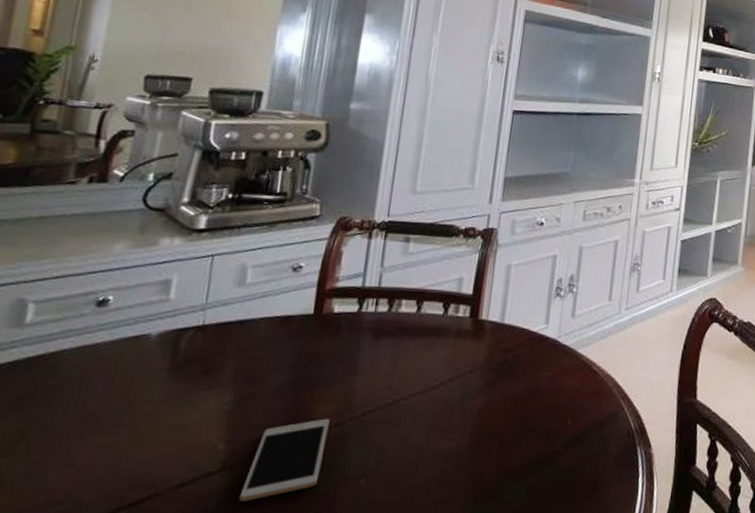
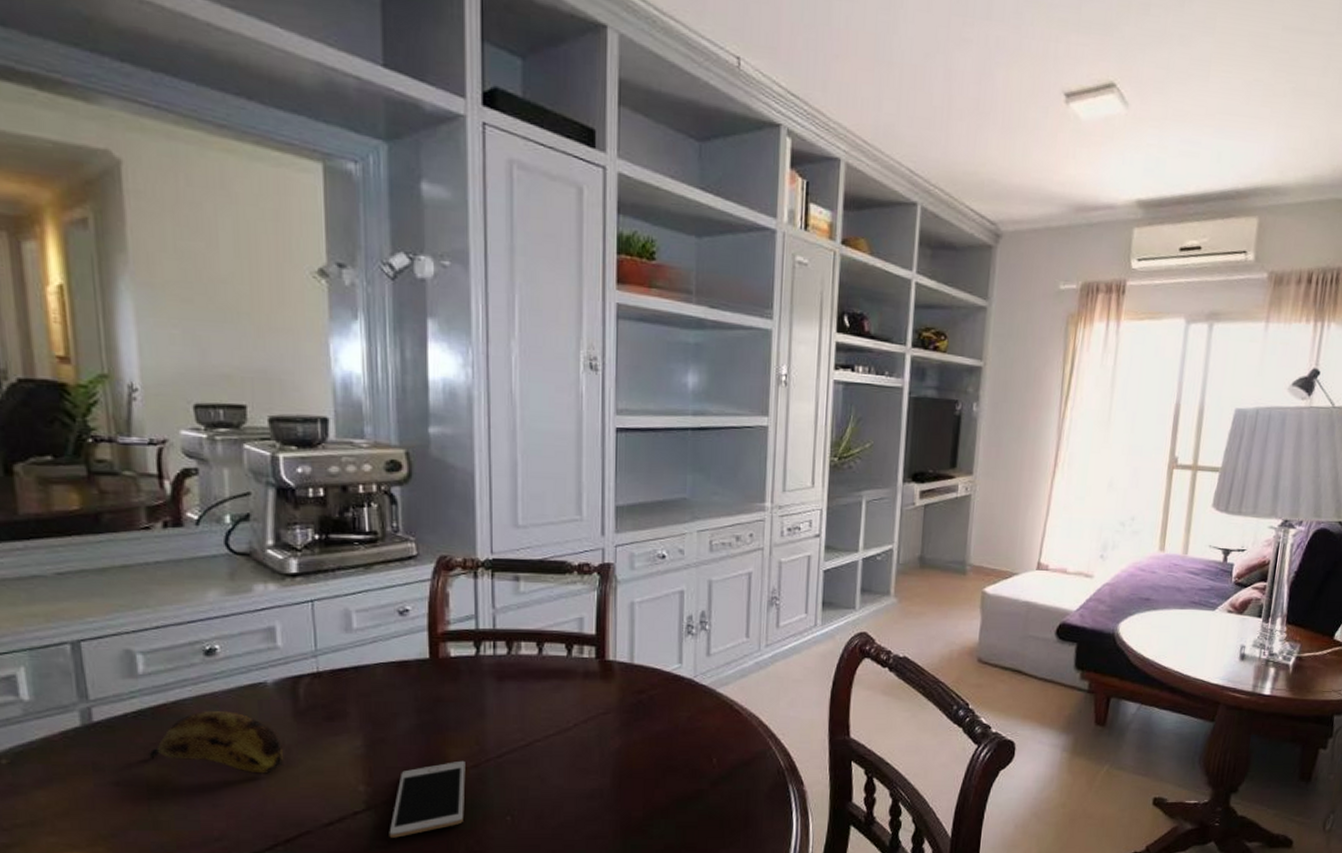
banana: none [10,363,153,430] -> present [147,711,284,774]

